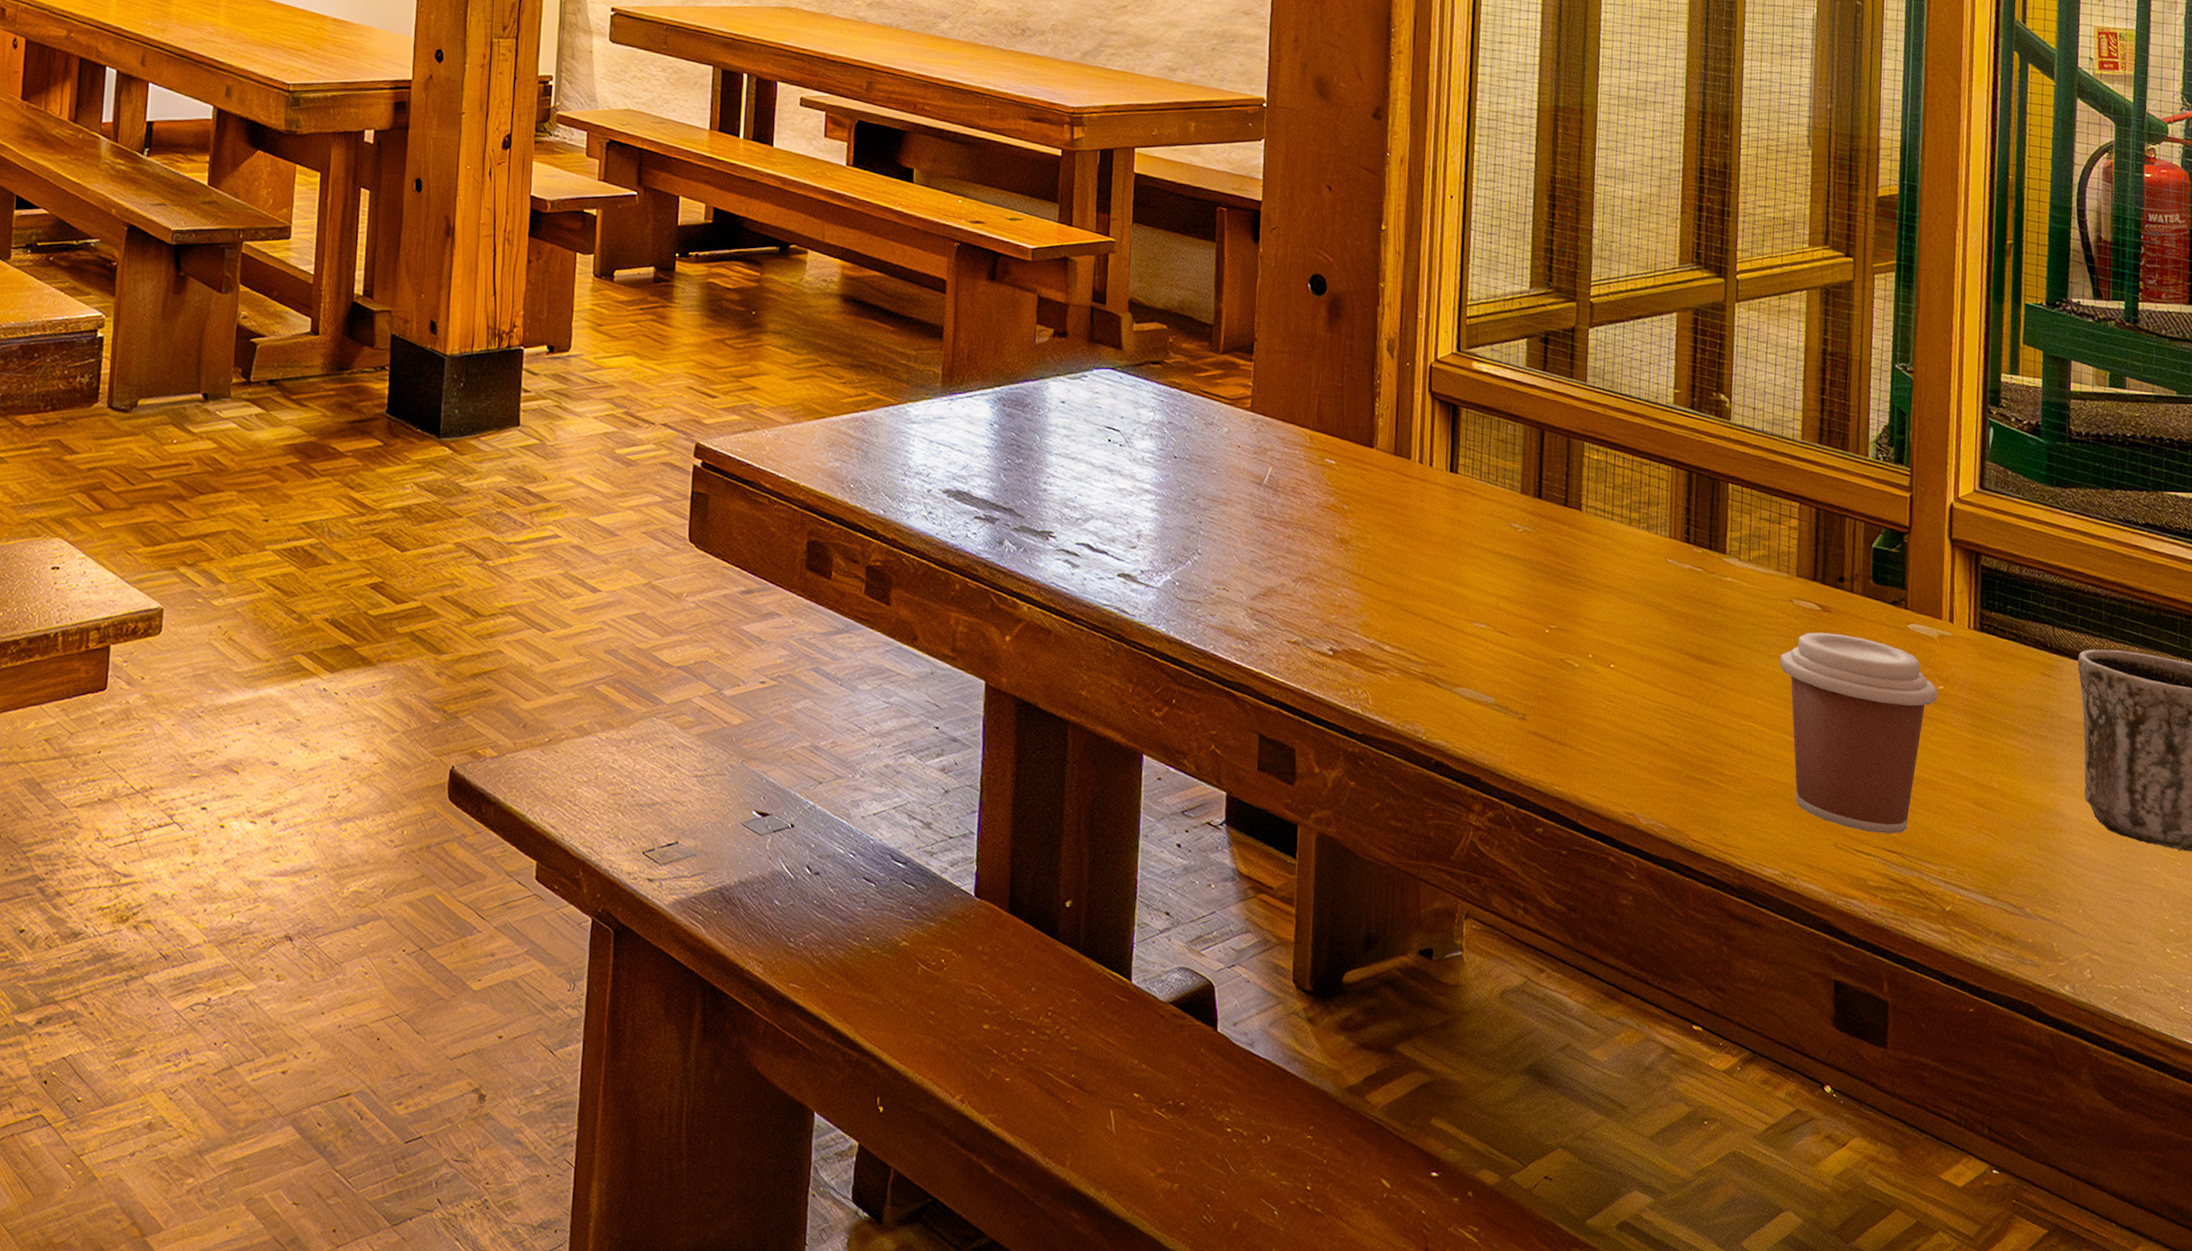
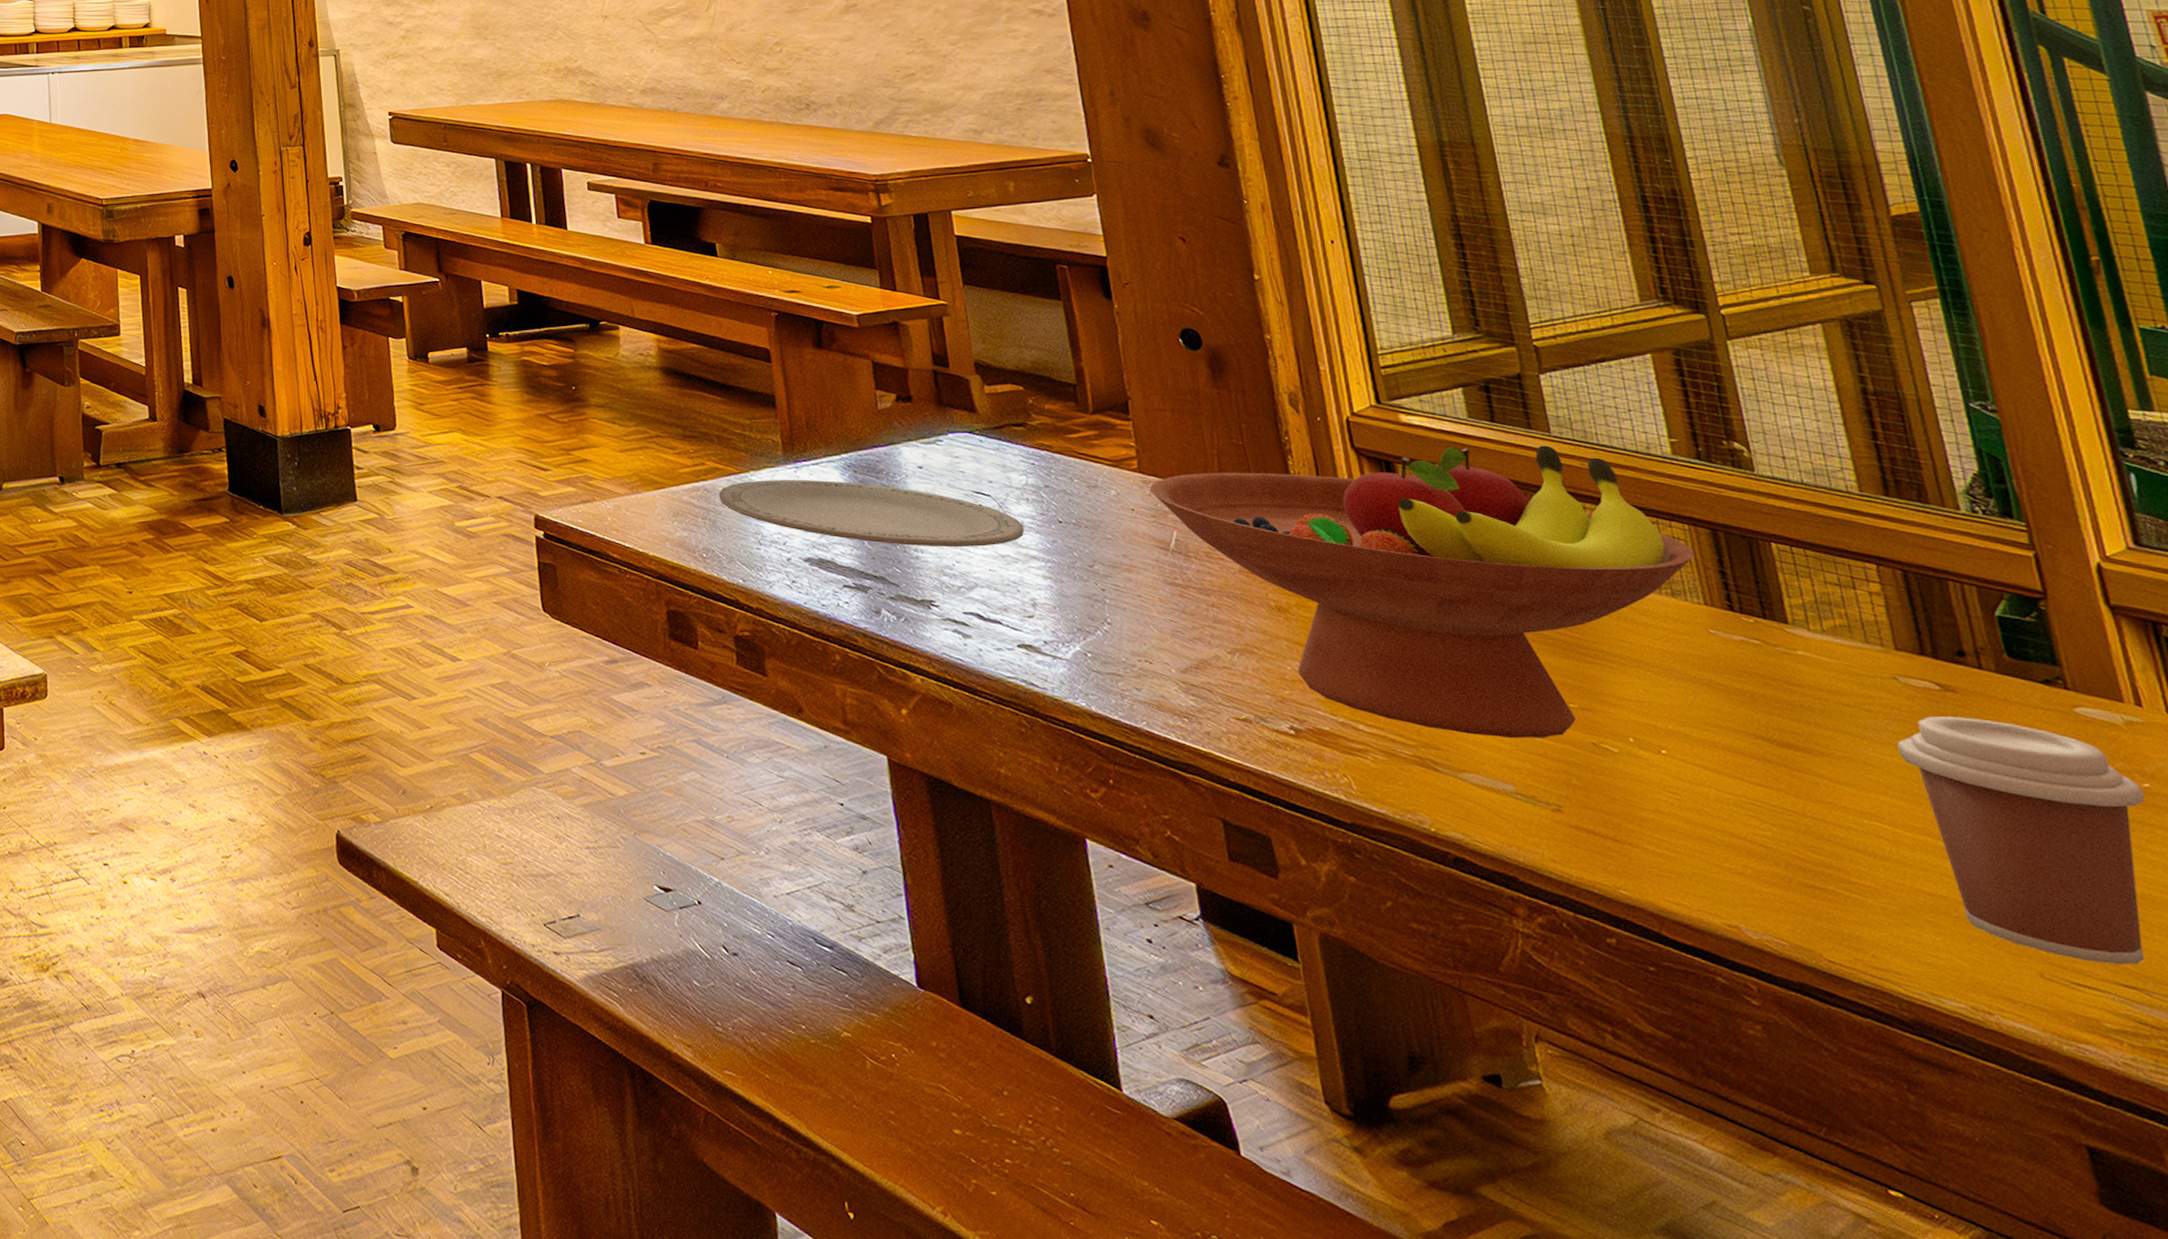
plate: none [874,411,1144,481] -> present [718,480,1025,548]
fruit bowl: none [1257,392,1671,656] -> present [1150,445,1695,738]

